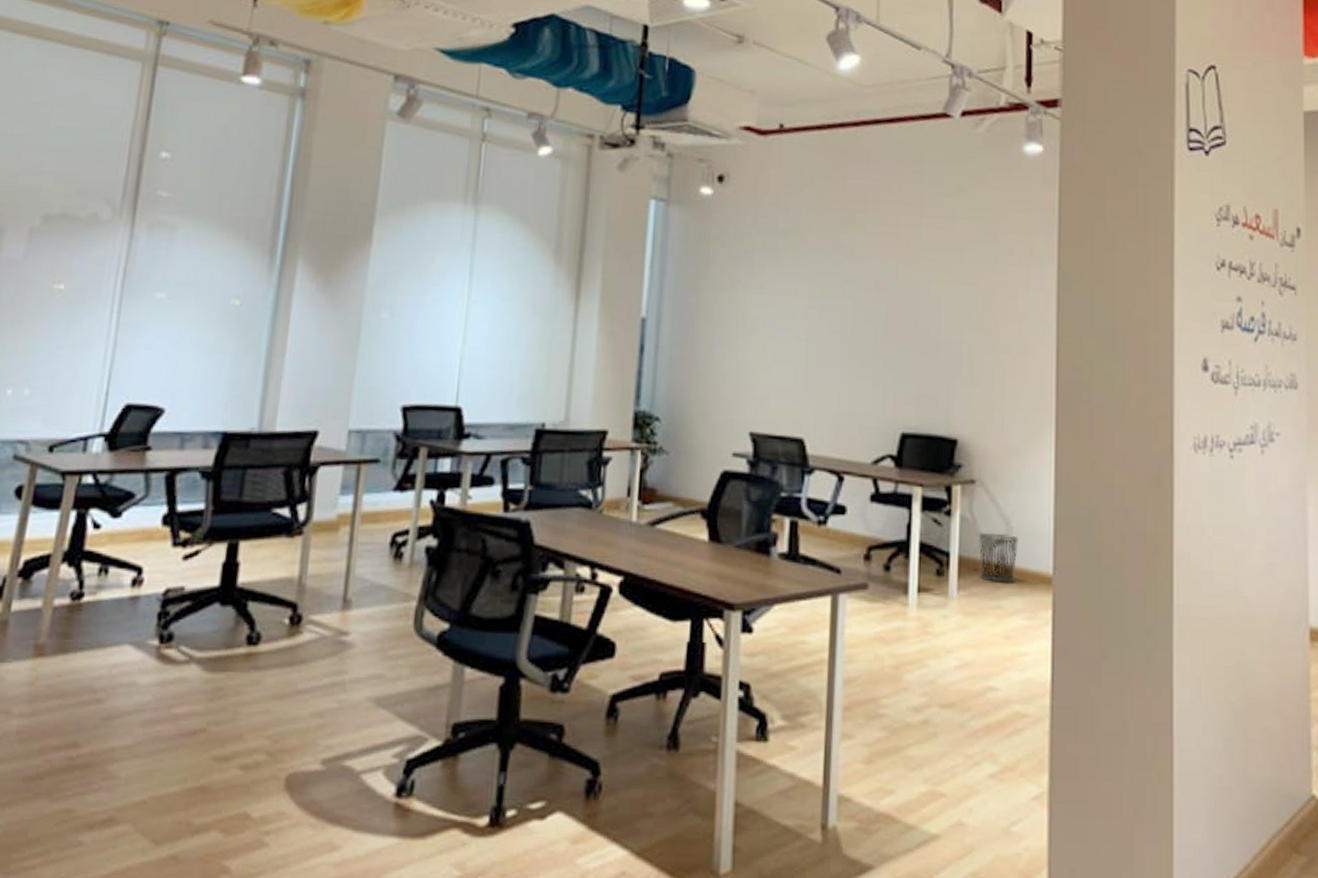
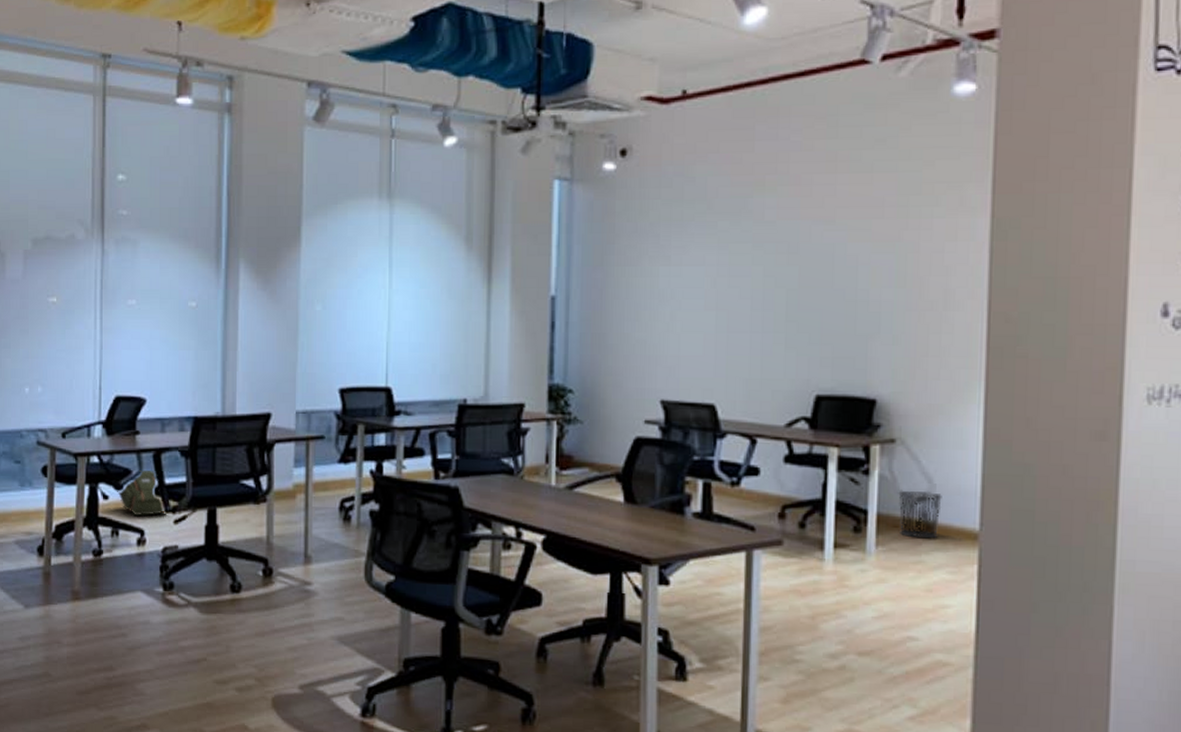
backpack: none [113,494,175,550] -> present [117,470,166,516]

